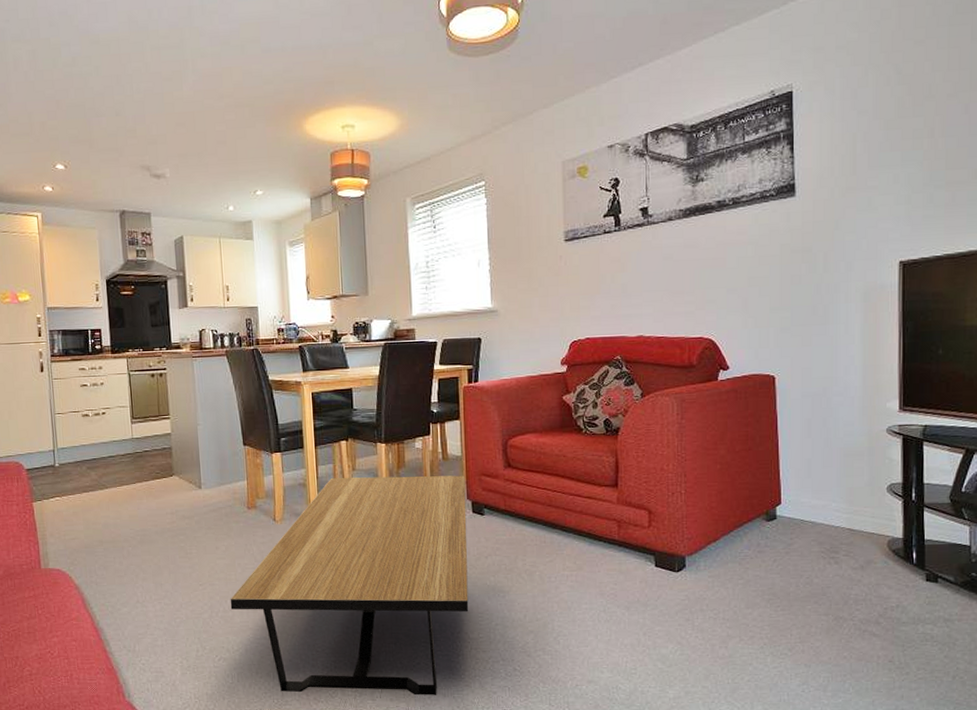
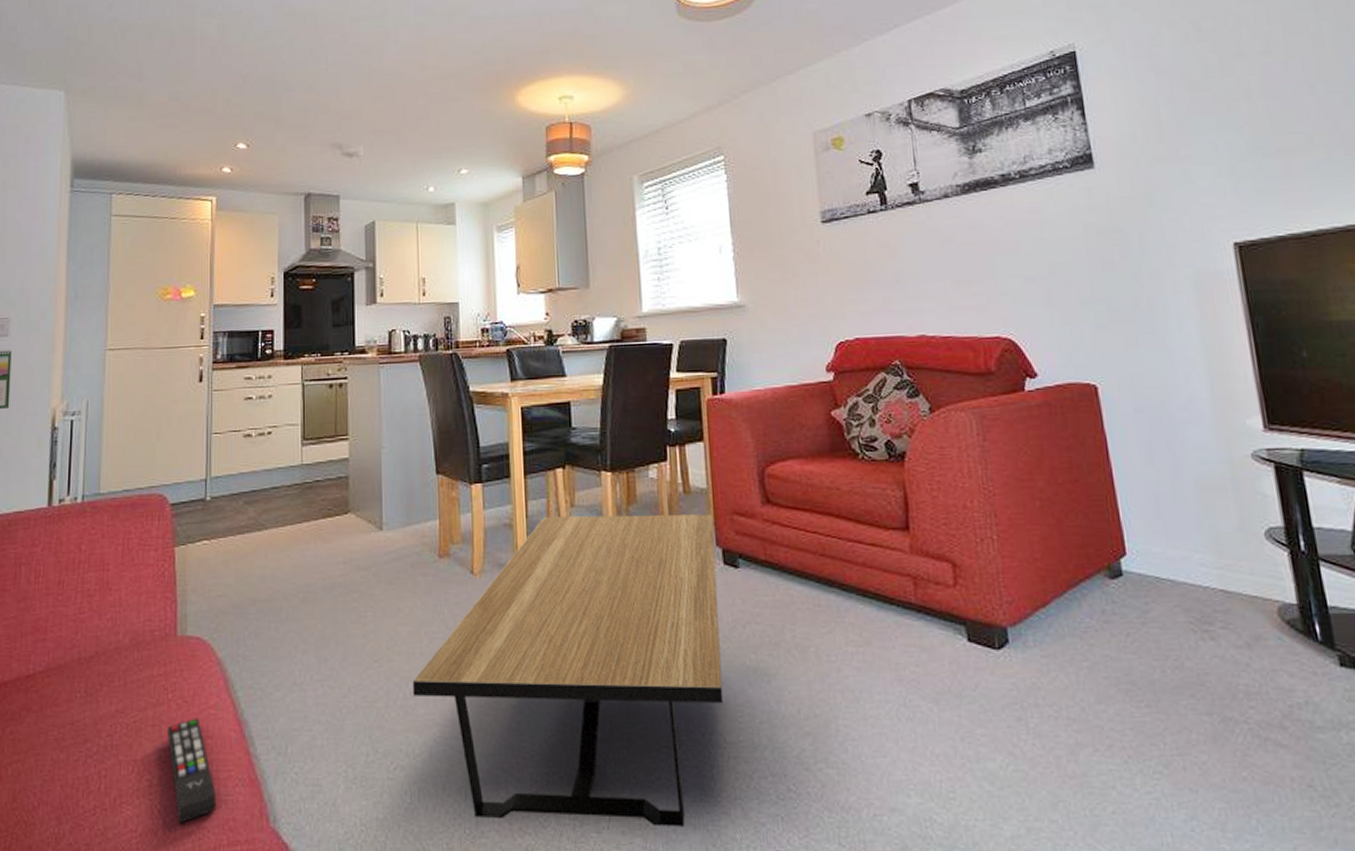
remote control: none [40,627,84,700] -> present [167,718,216,824]

